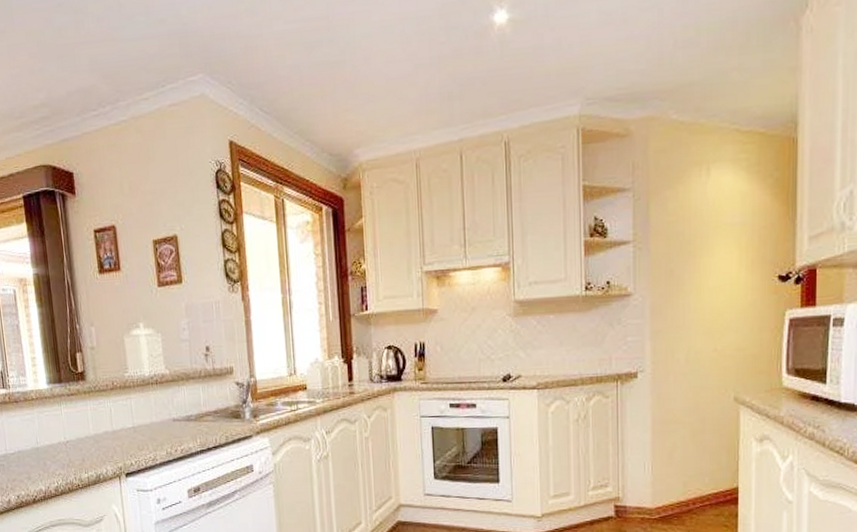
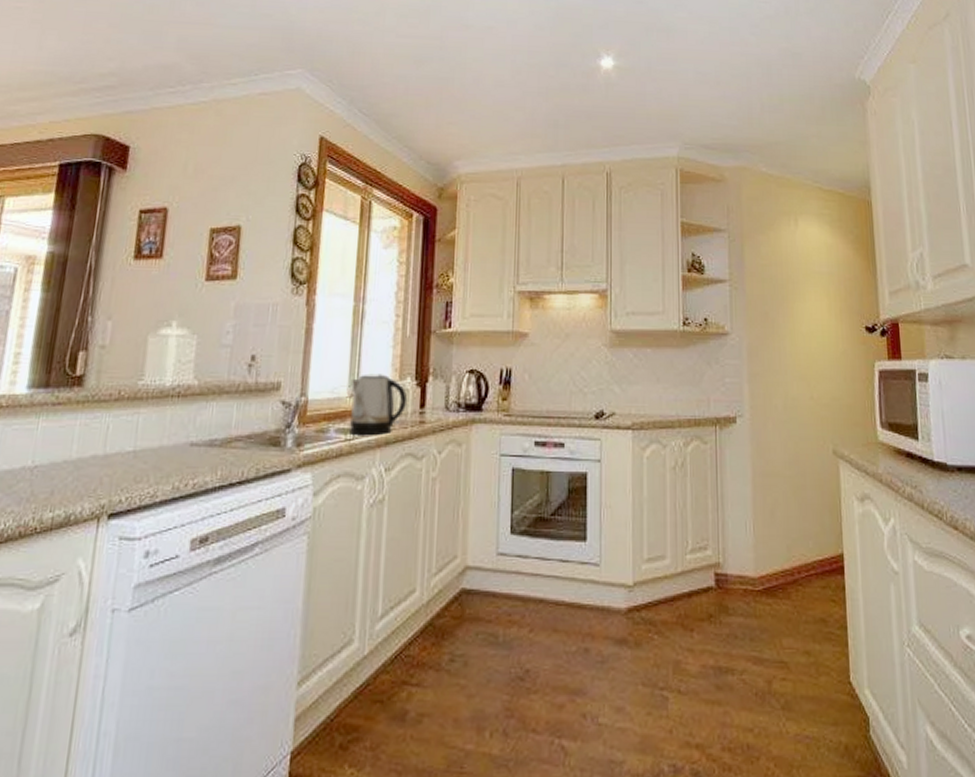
kettle: none [289,355,337,406] -> present [349,374,407,436]

